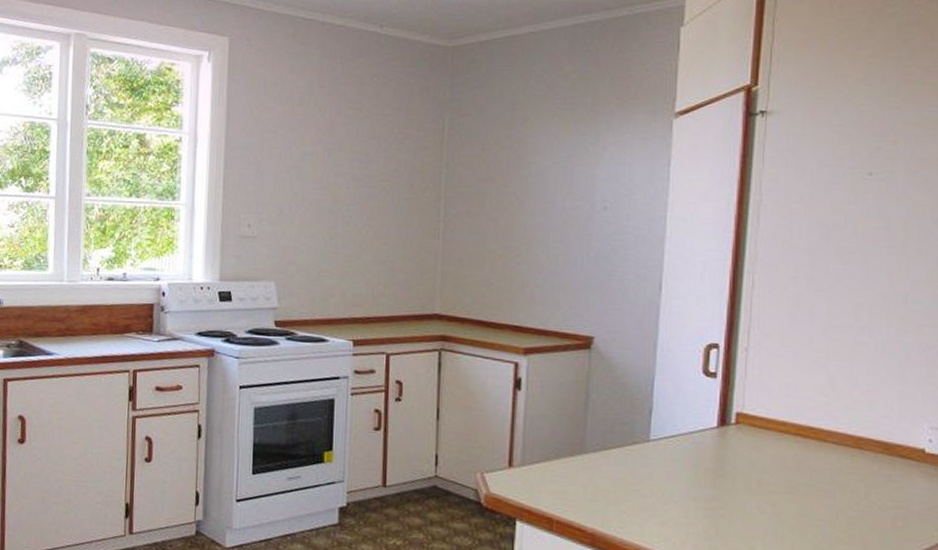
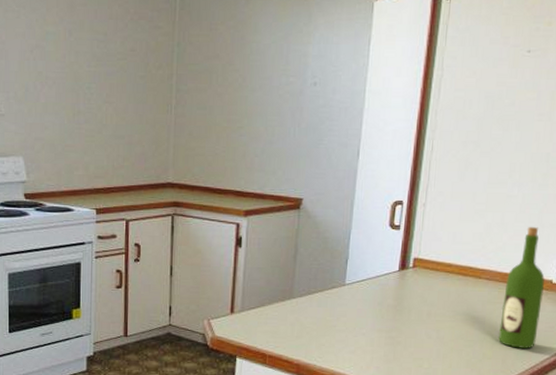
wine bottle: none [854,381,913,535] -> present [498,227,545,349]

